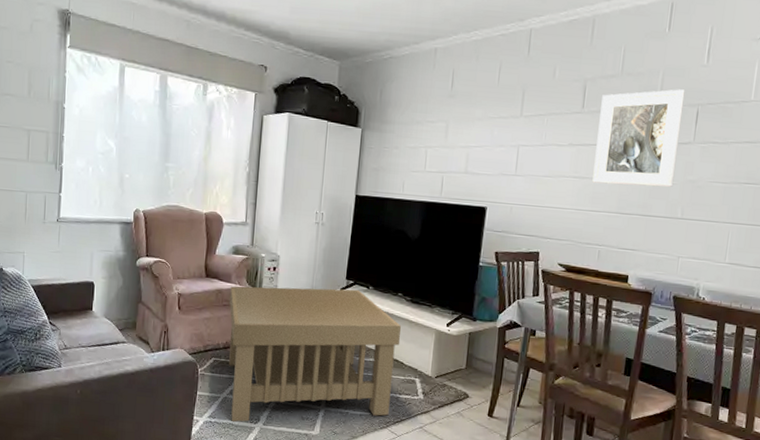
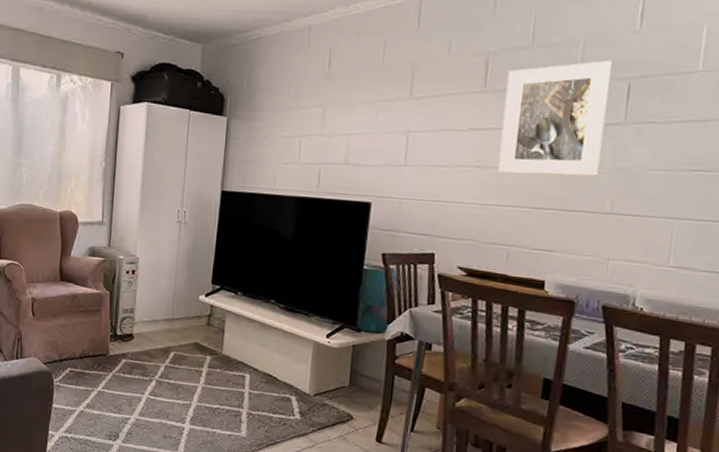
coffee table: present [229,286,401,422] -> none [85,290,274,439]

